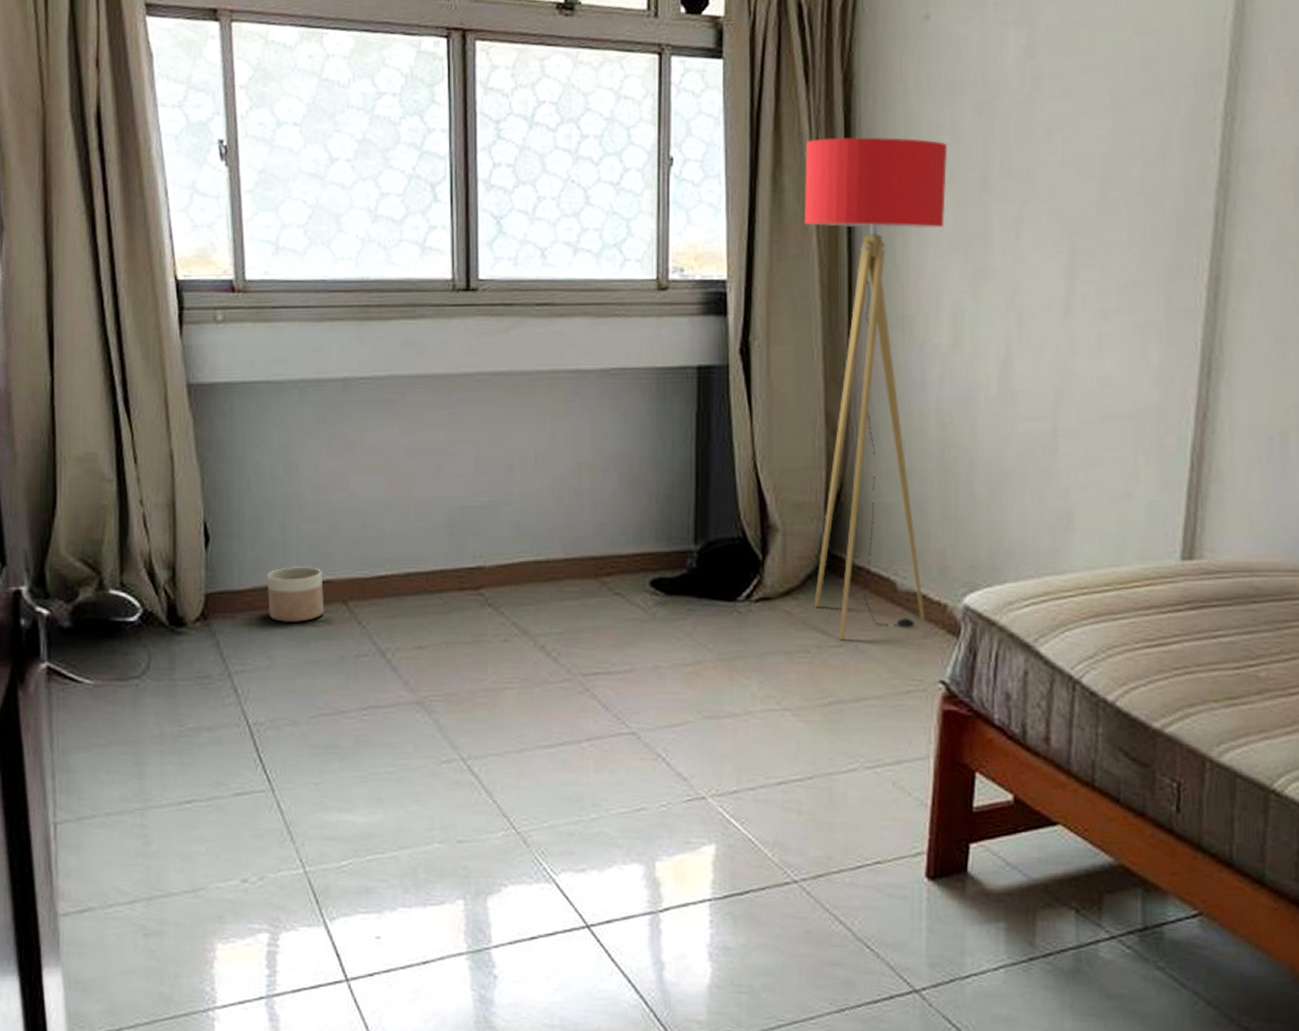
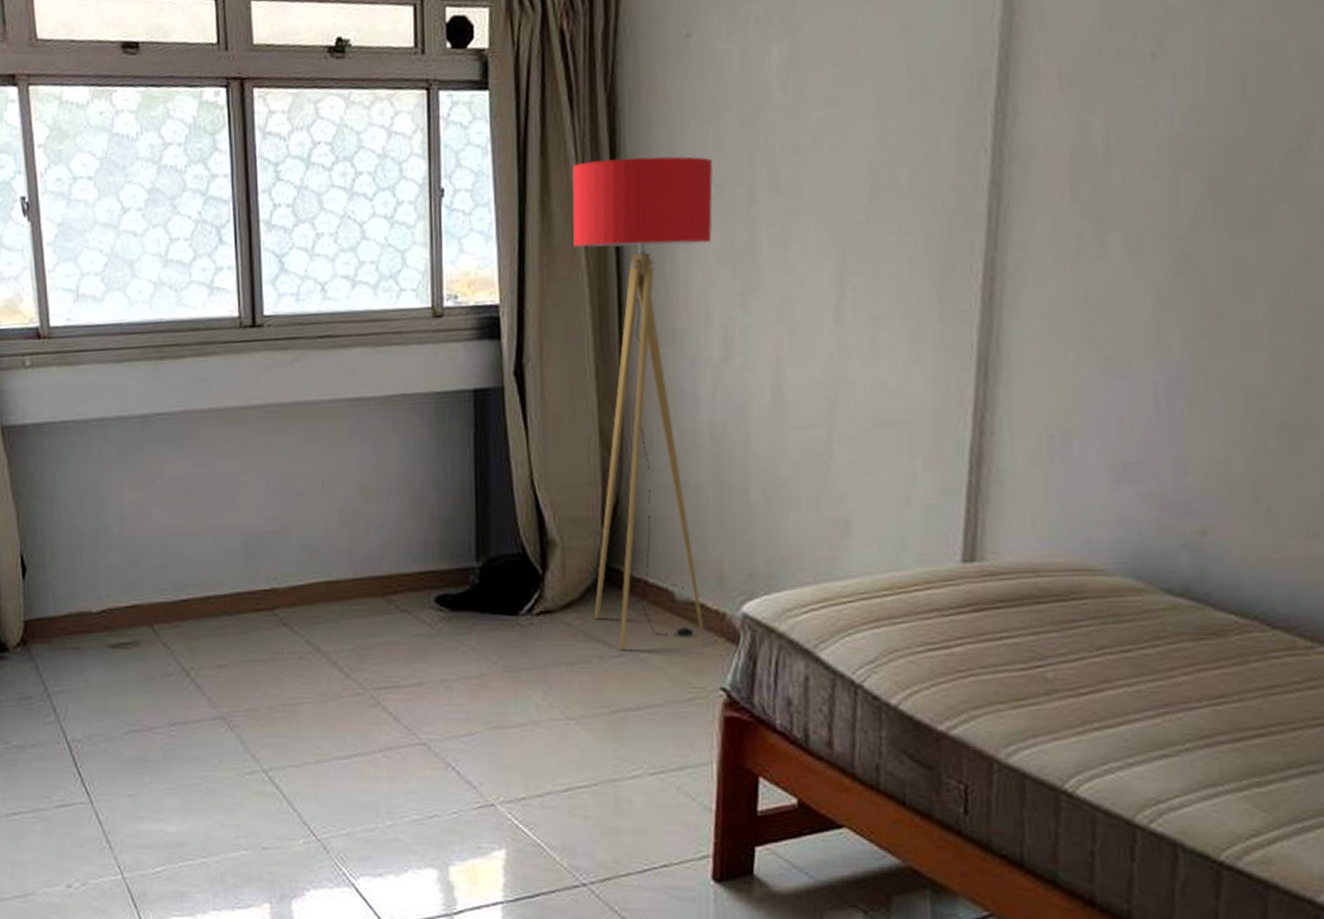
planter: present [267,566,325,622] -> none [79,593,132,645]

